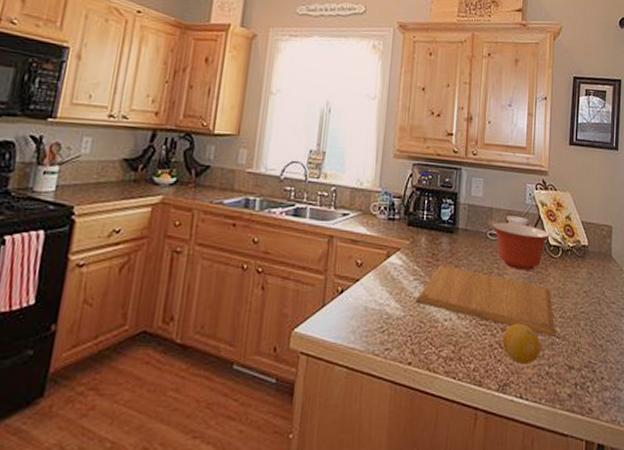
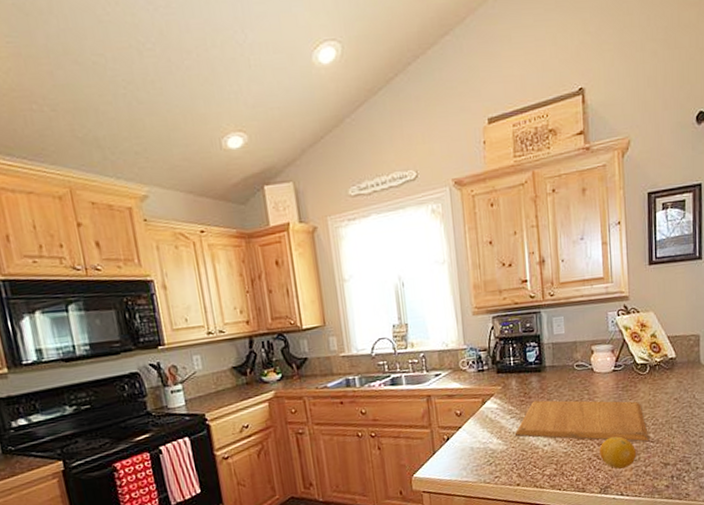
mixing bowl: present [492,222,550,271] -> none [578,350,636,392]

